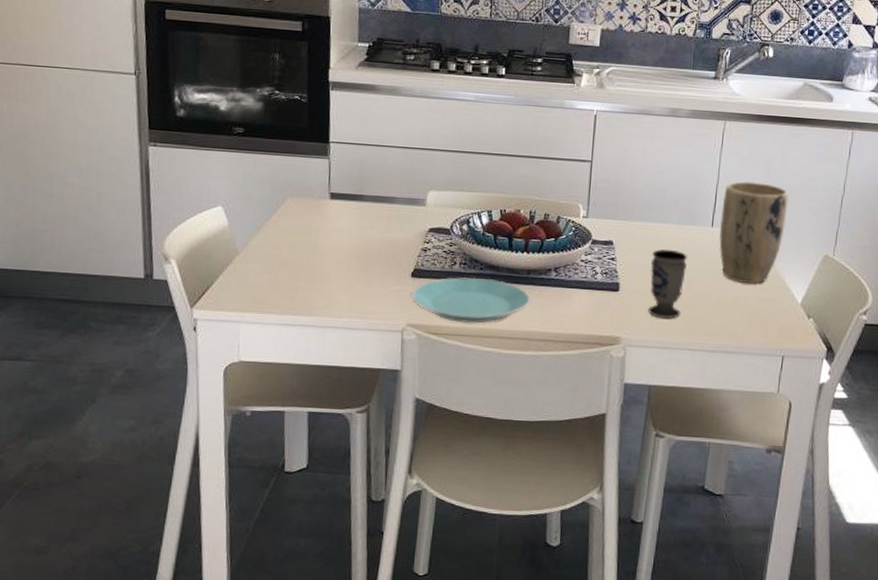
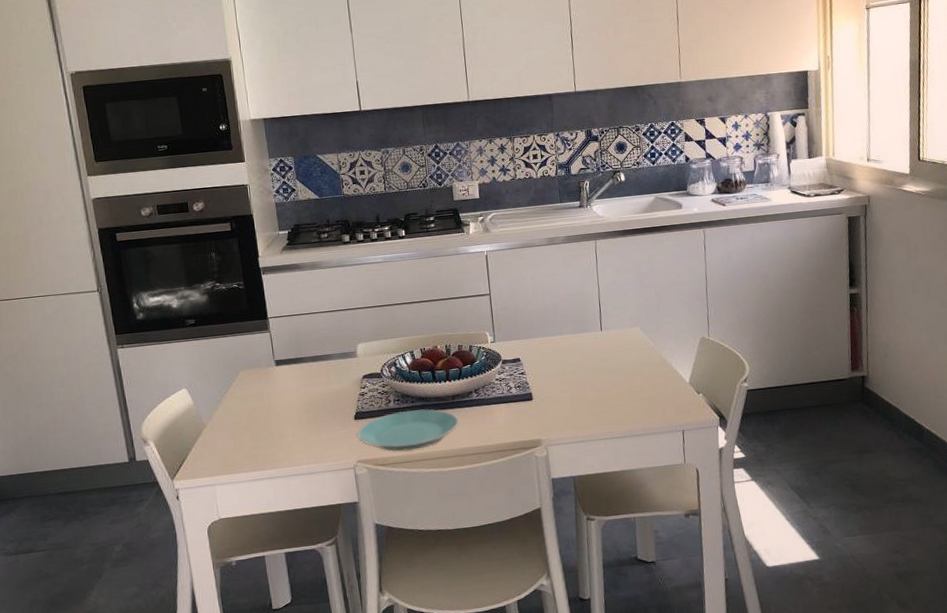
cup: present [648,249,688,319] -> none [555,356,589,417]
plant pot: present [719,181,789,284] -> none [606,286,663,374]

